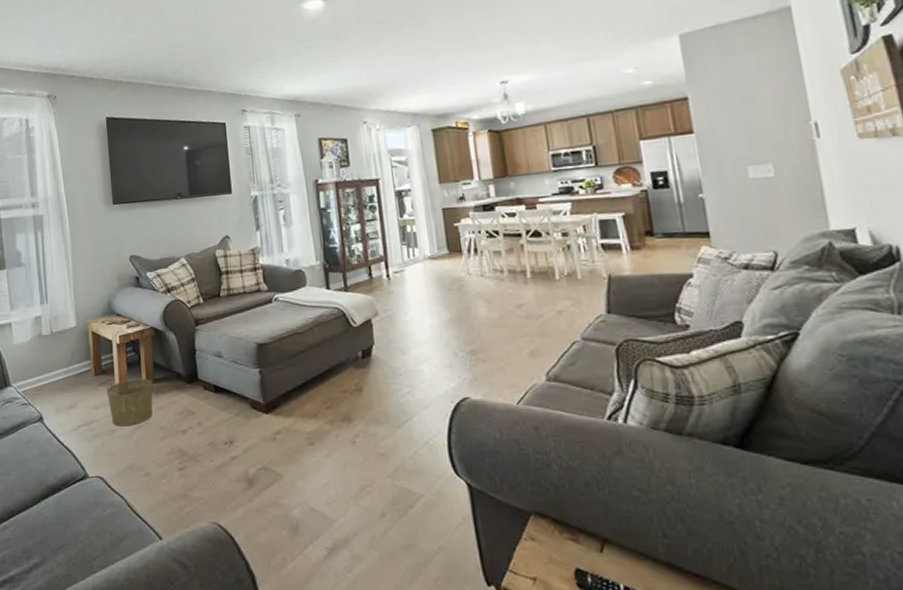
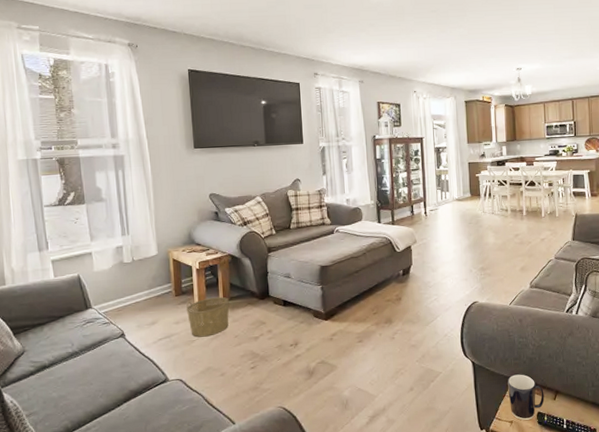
mug: none [523,507,585,580] -> present [507,374,544,421]

